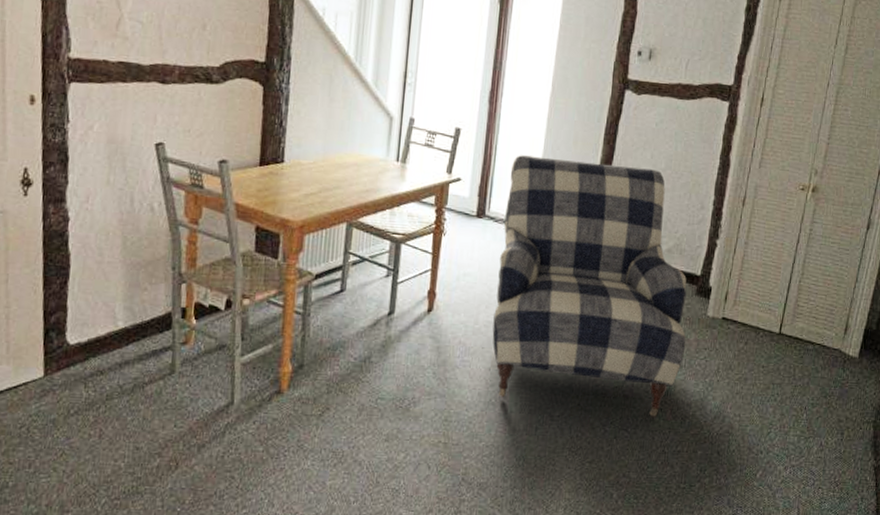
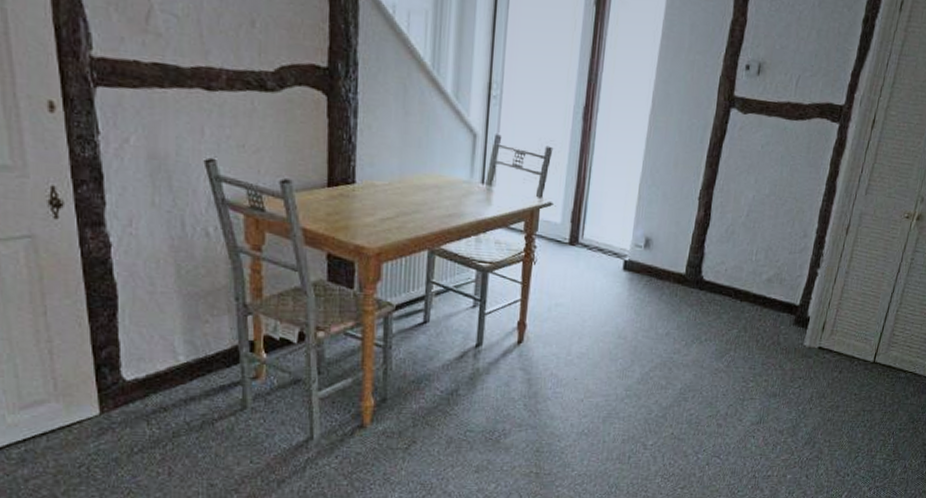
chair: present [492,155,687,417] -> none [585,178,785,444]

